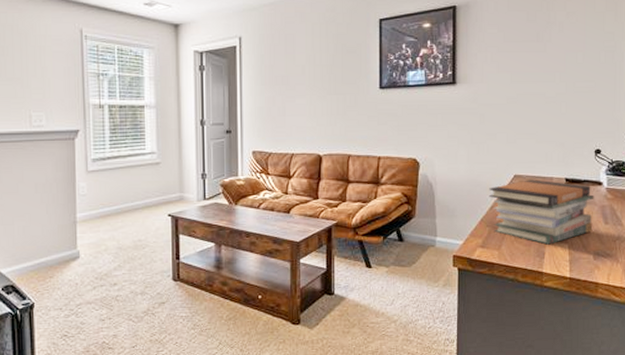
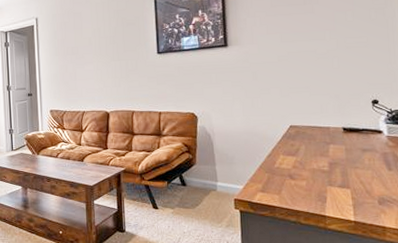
book stack: present [489,179,594,245] -> none [266,129,376,190]

